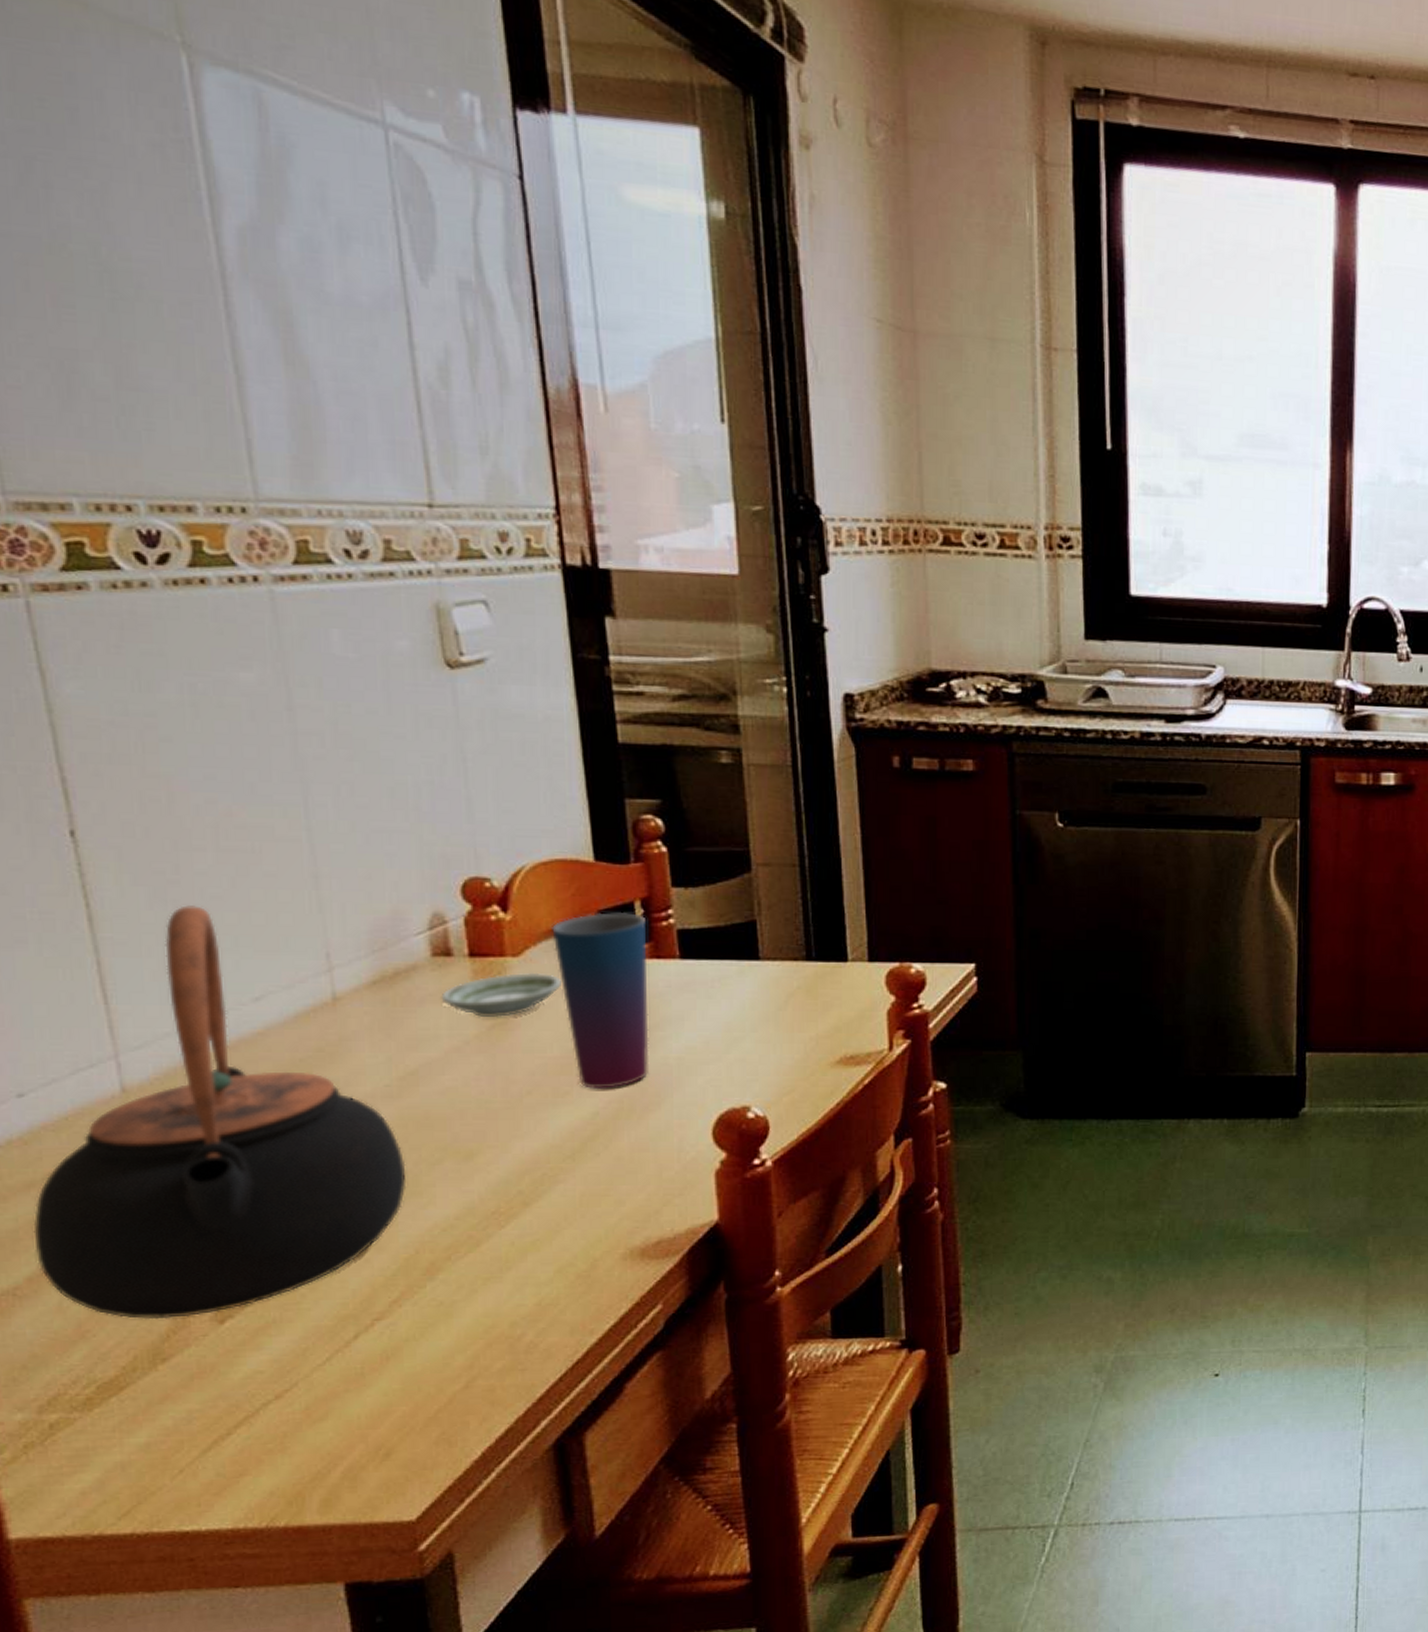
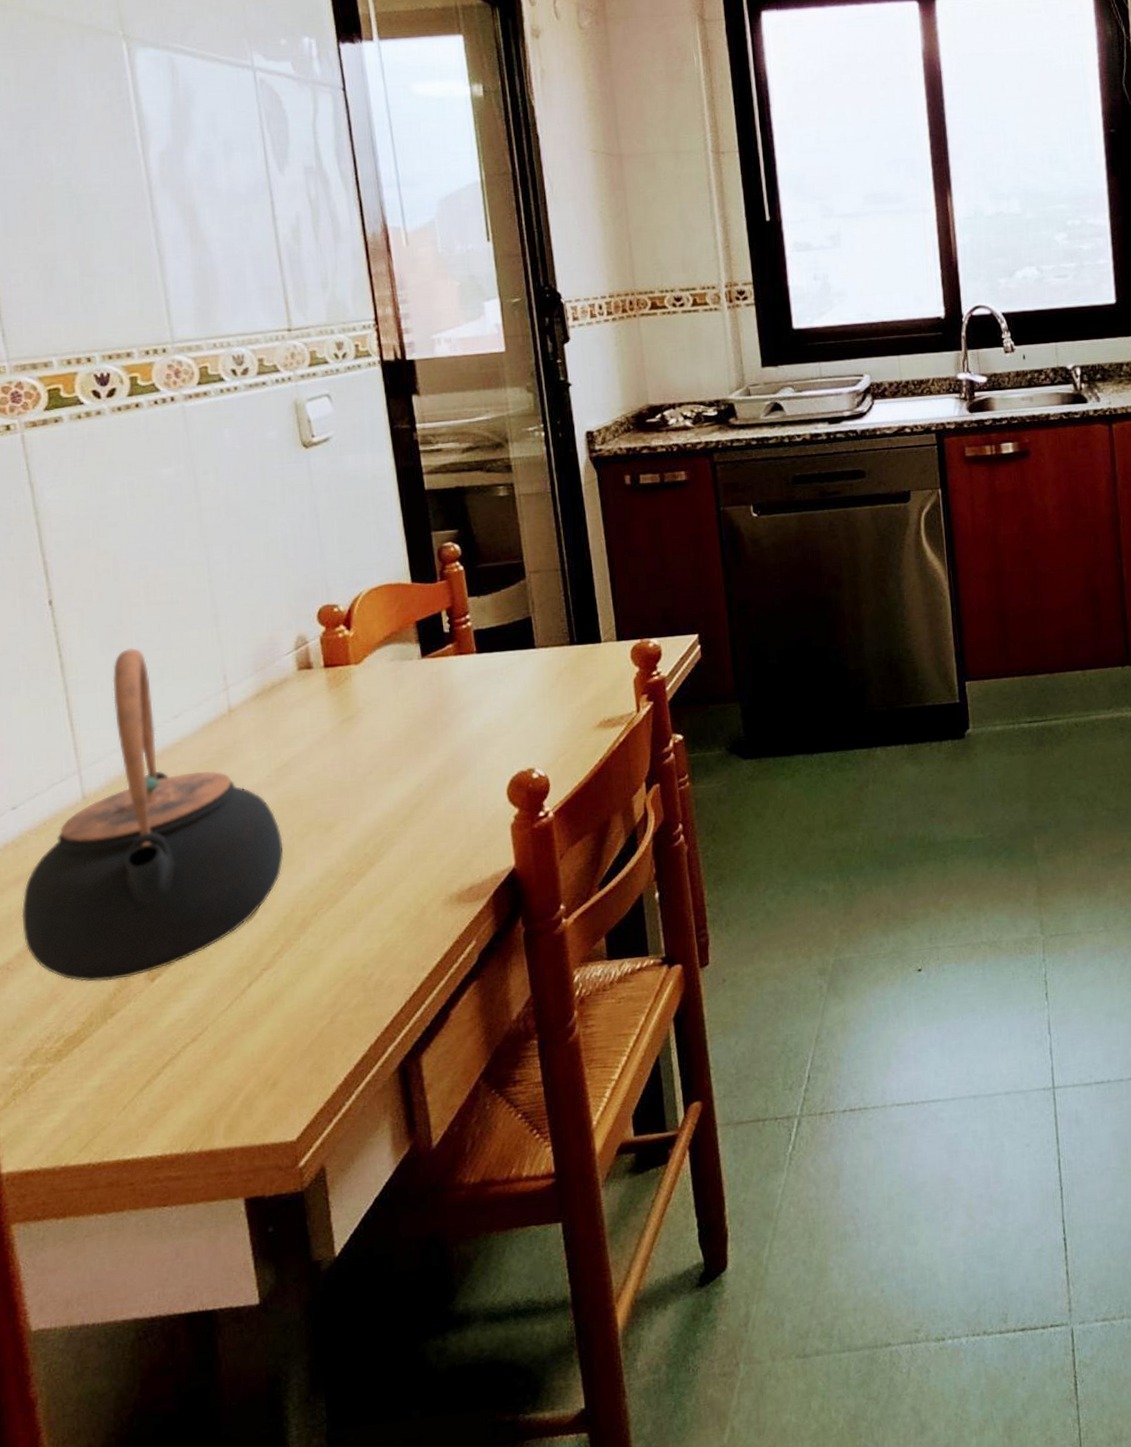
saucer: present [441,972,561,1018] -> none [305,675,391,716]
cup: present [552,912,649,1089] -> none [383,620,457,765]

